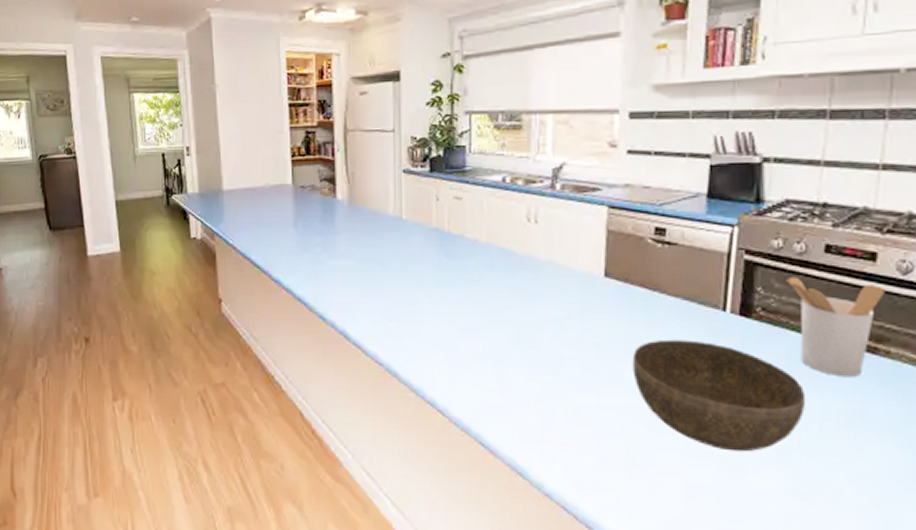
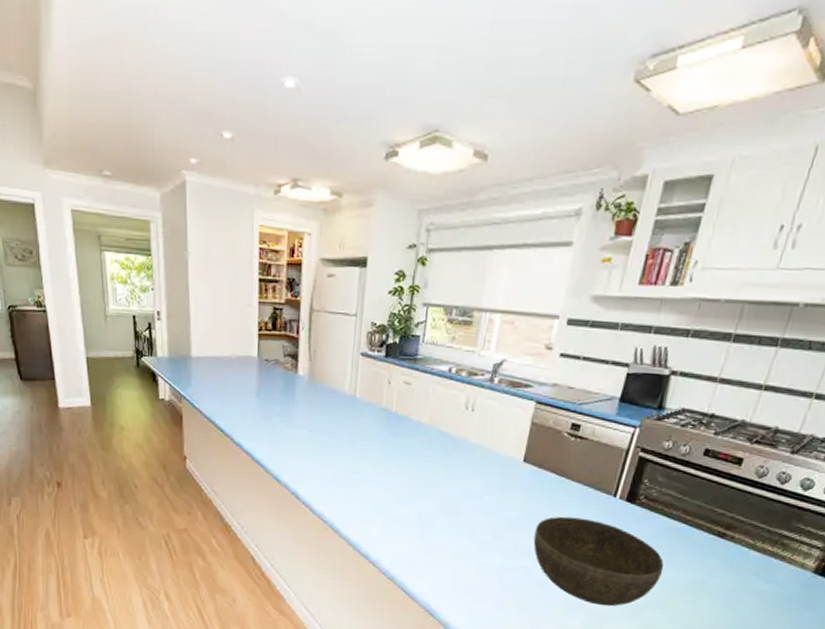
utensil holder: present [786,278,885,376] -> none [666,474,742,554]

